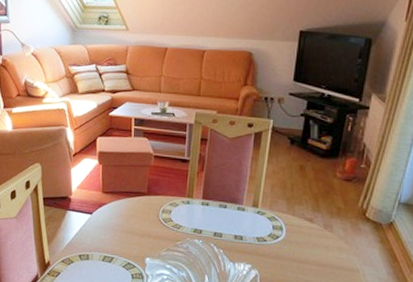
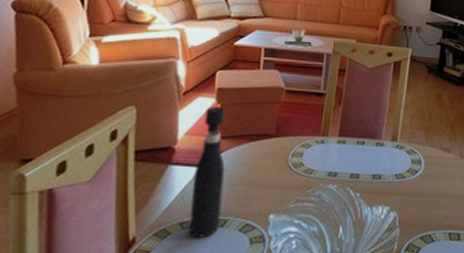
pepper grinder: none [85,167,109,269] -> present [188,107,226,238]

